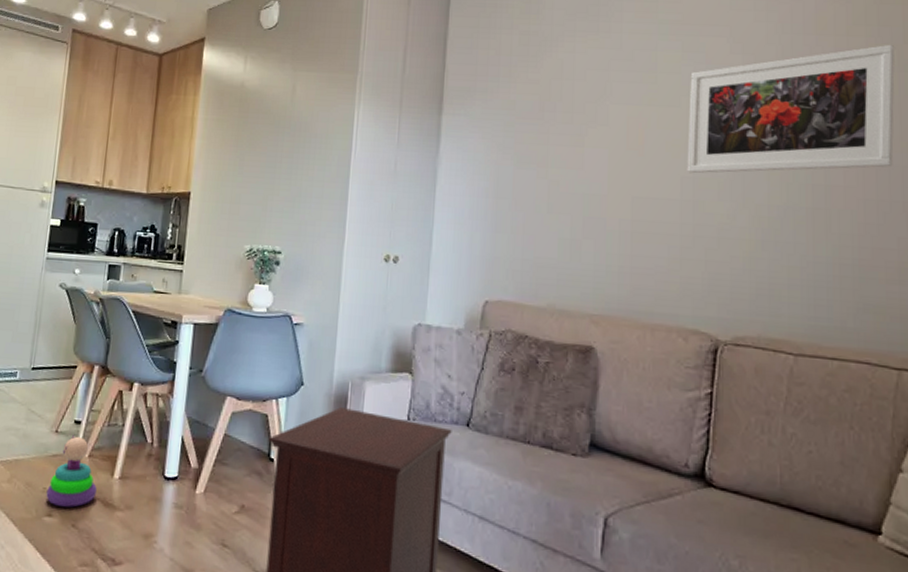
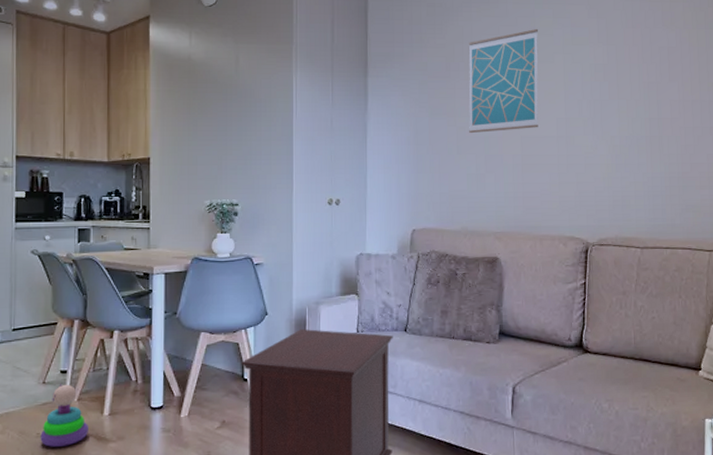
wall art: none [564,65,662,189] -> present [468,29,539,134]
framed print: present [687,44,895,174] -> none [560,7,703,115]

